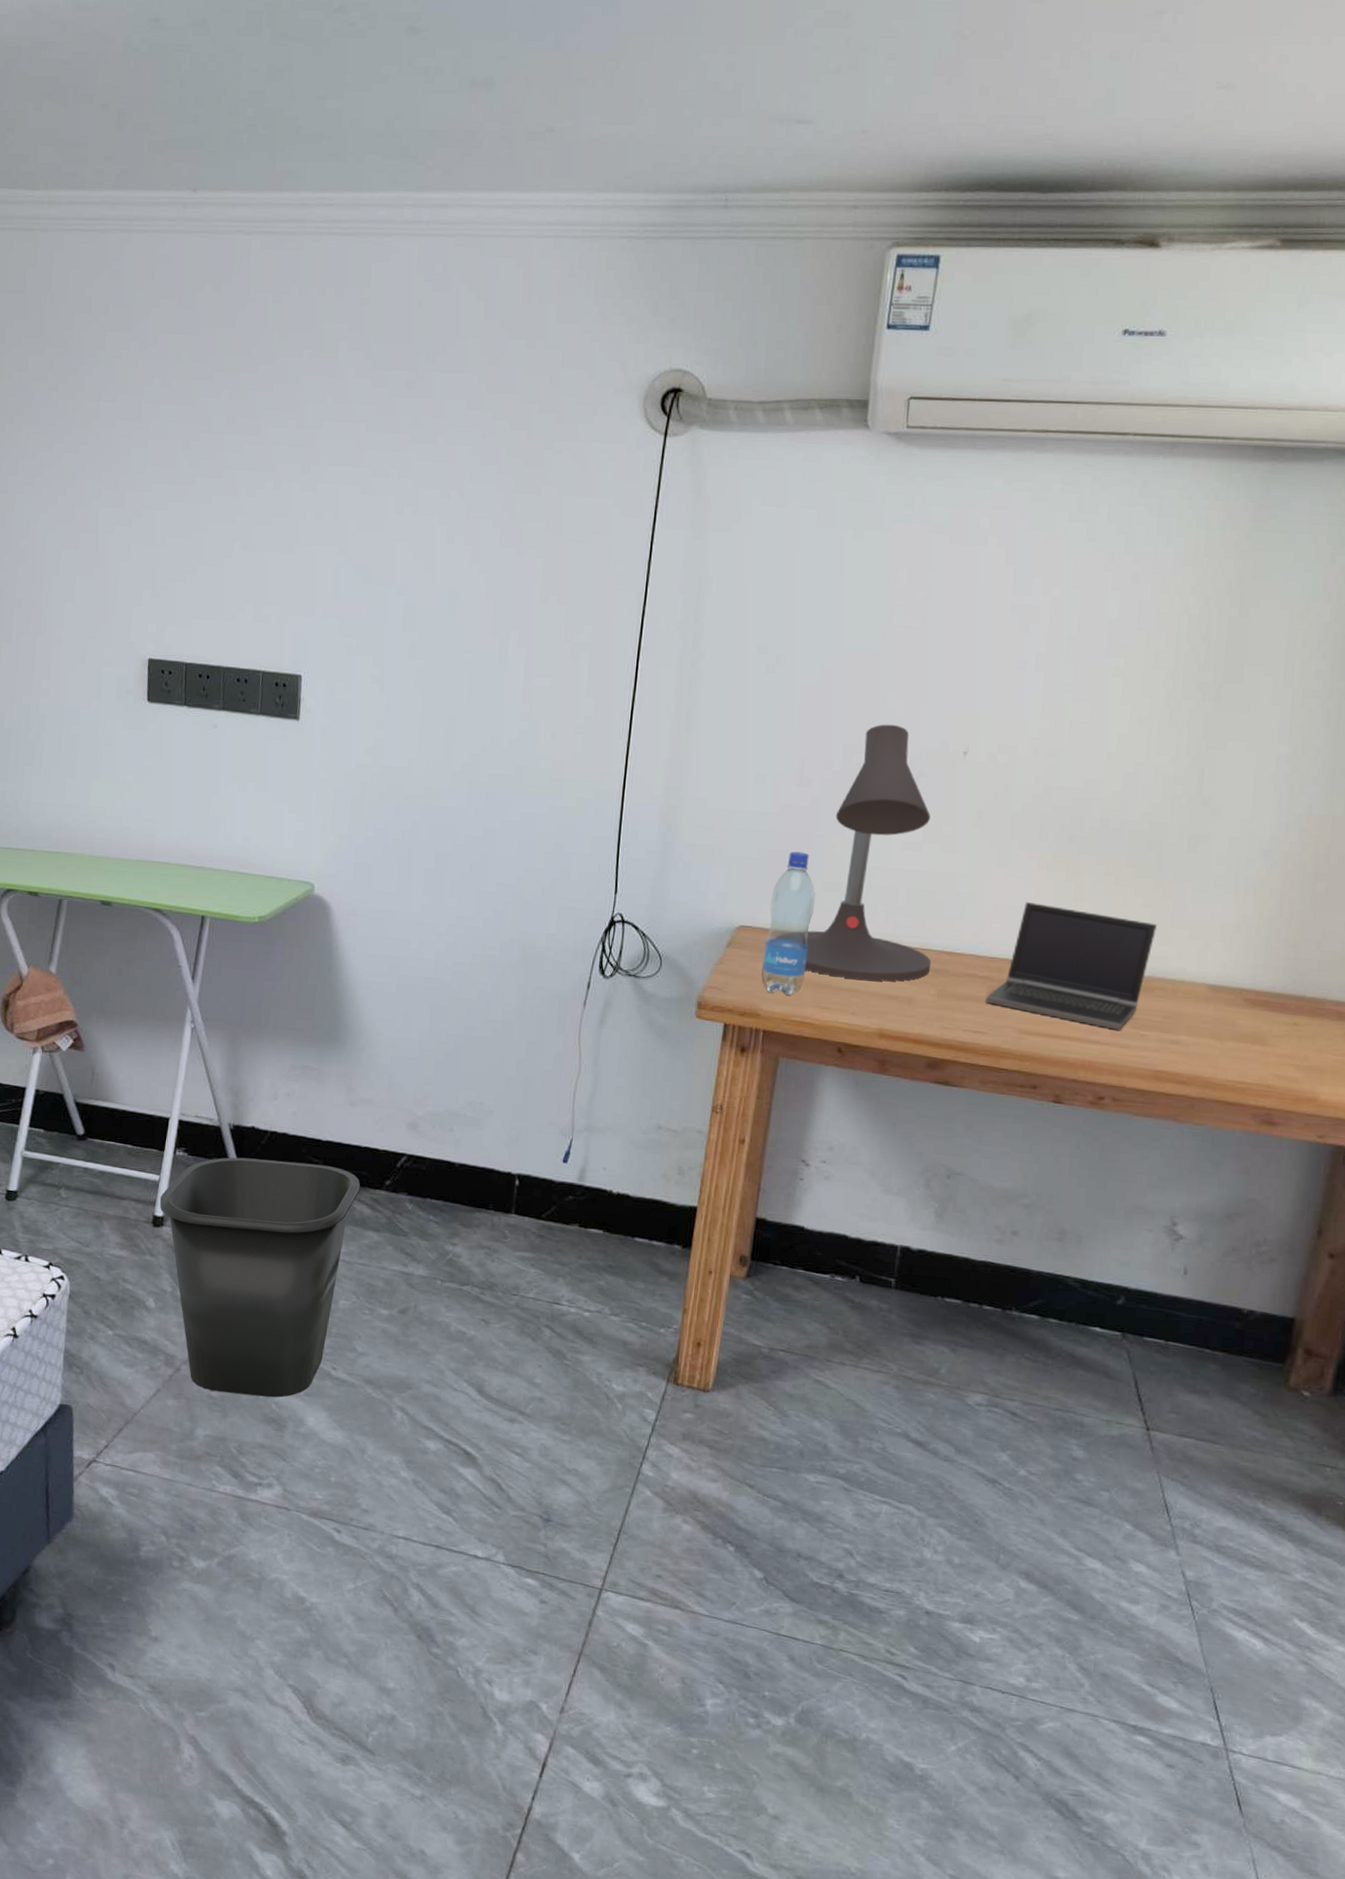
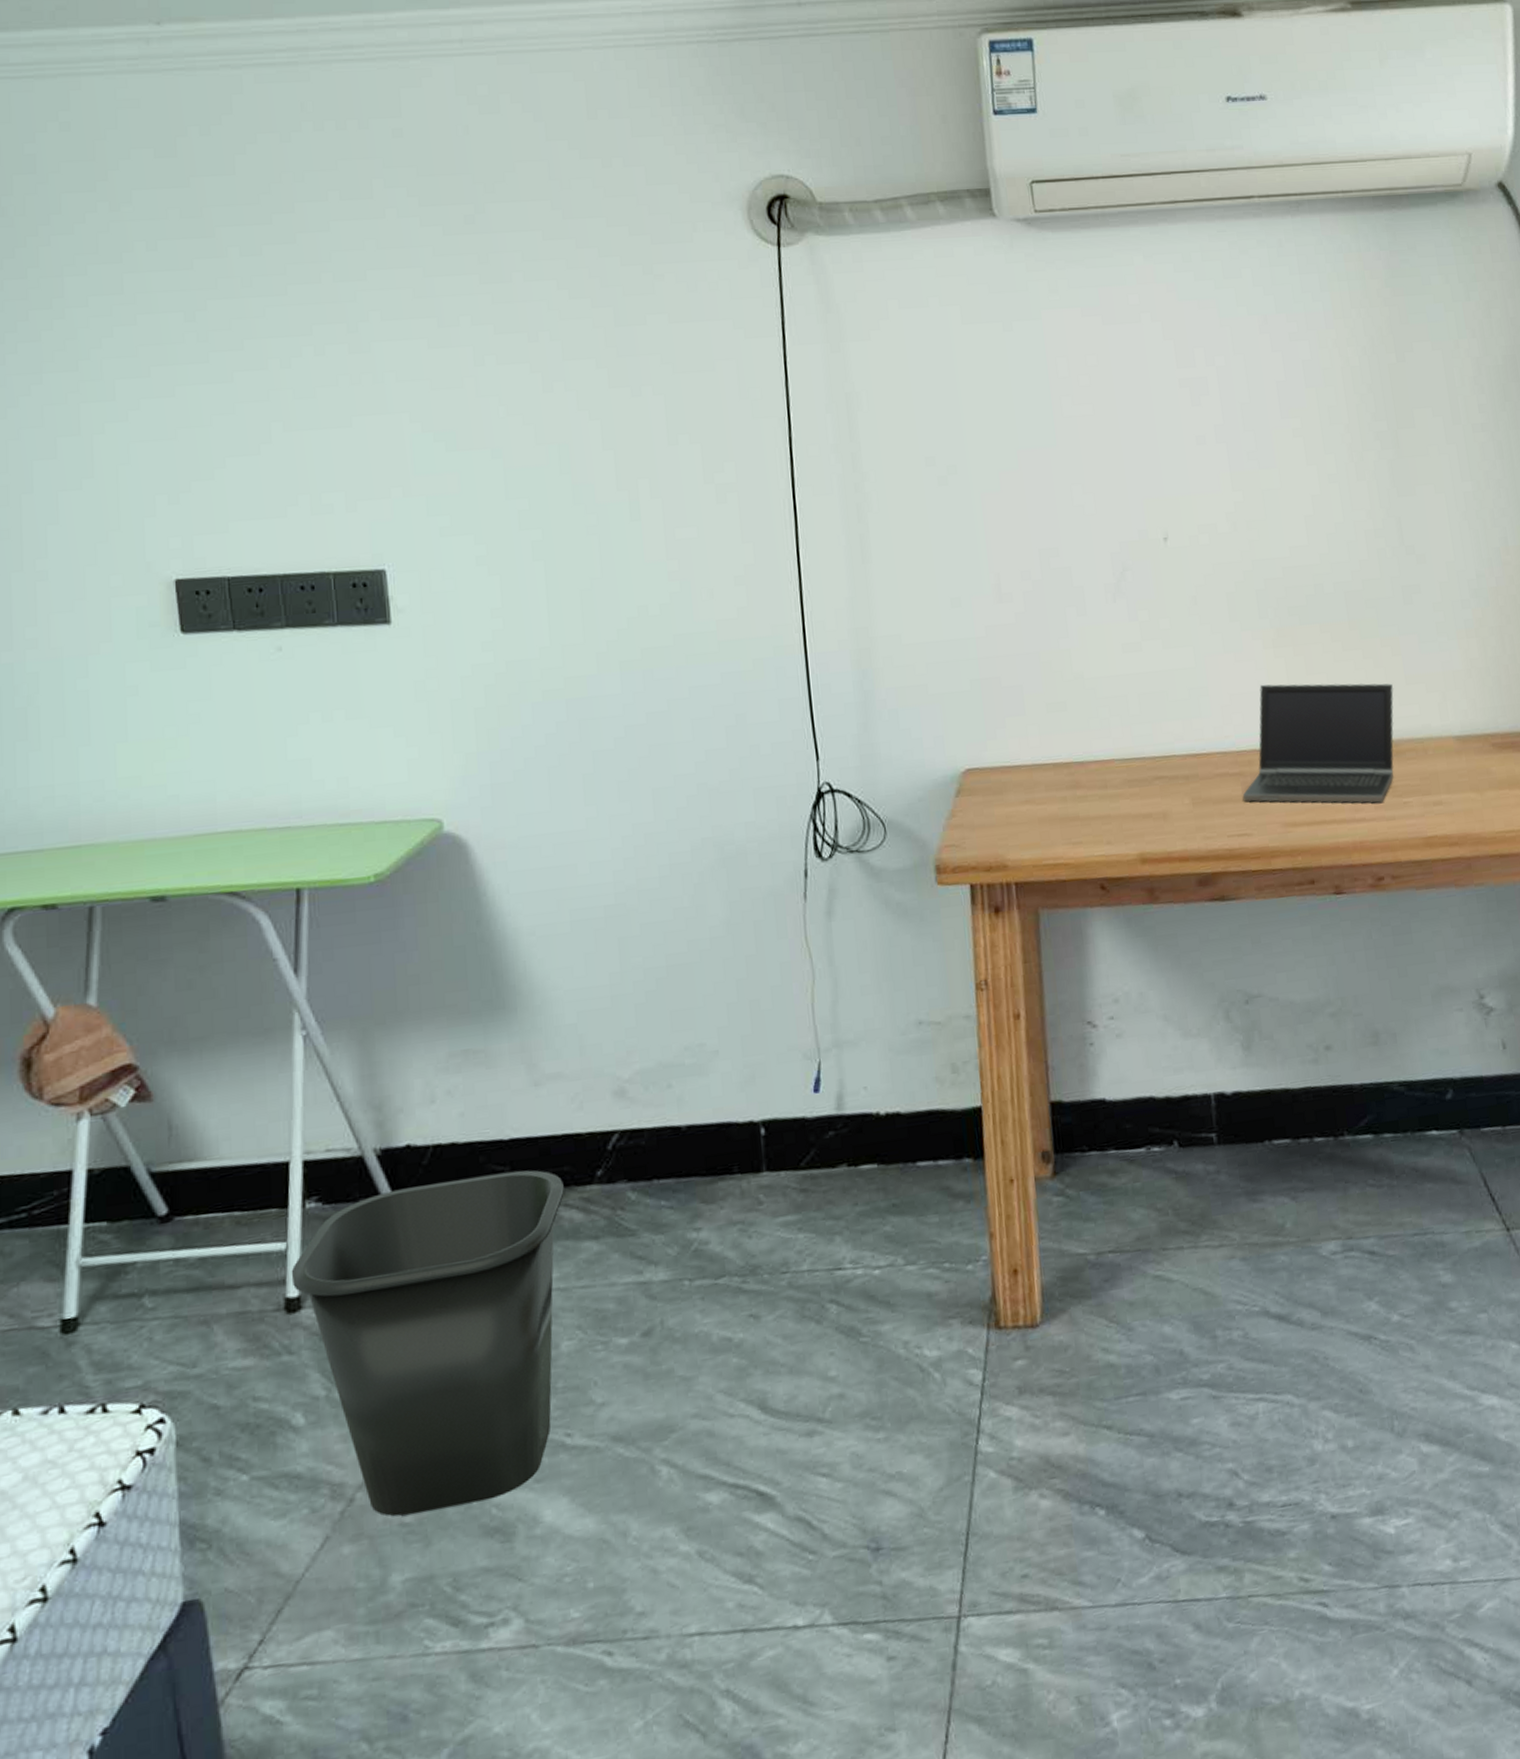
bottle: present [761,851,815,996] -> none [993,674,1048,840]
desk lamp: present [805,724,932,982] -> none [1040,520,1179,806]

